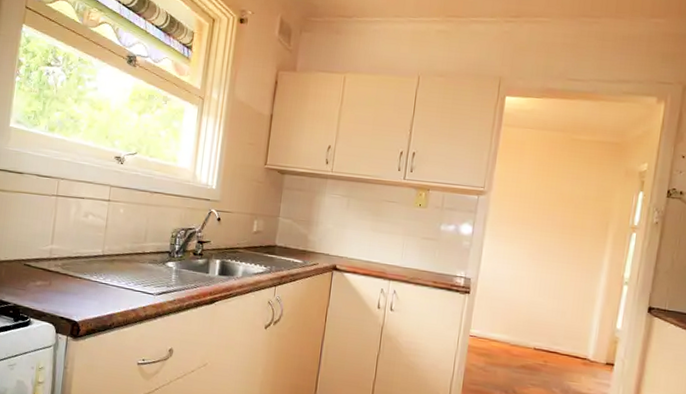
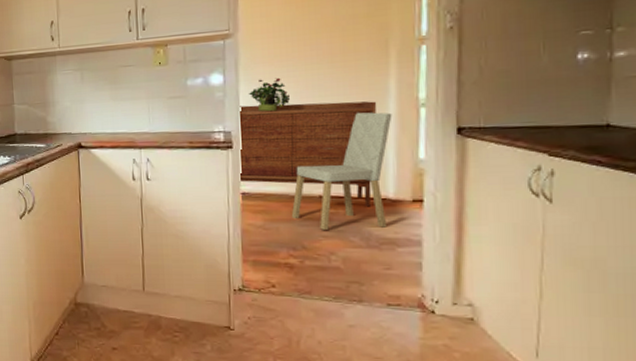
sideboard: none [472,257,592,364] -> present [240,101,377,207]
potted plant: none [490,236,524,267] -> present [248,77,290,112]
dining chair: none [508,281,602,384] -> present [291,112,392,230]

